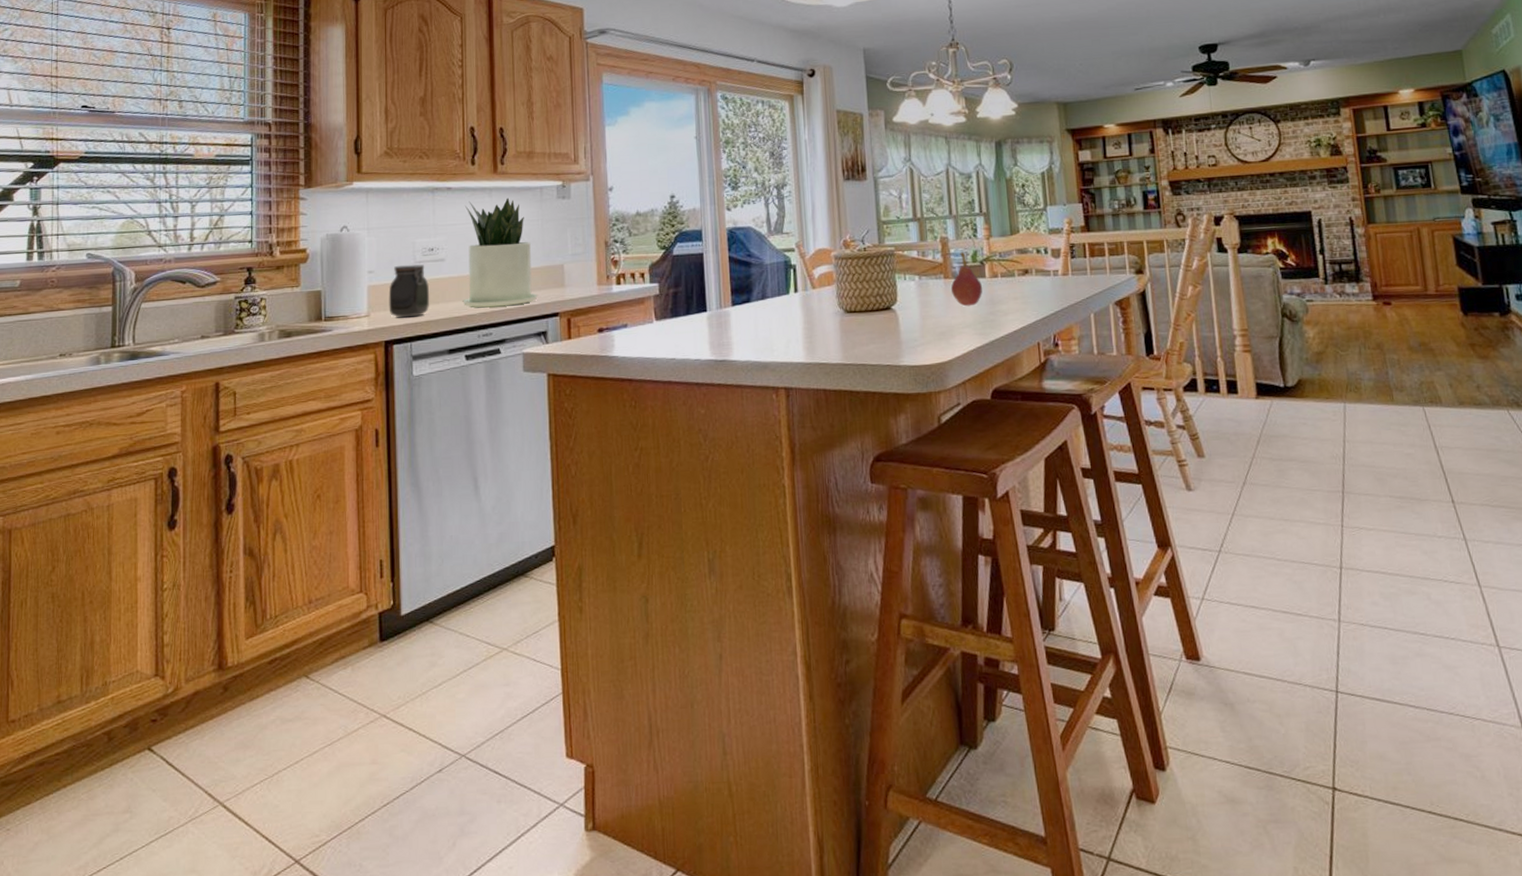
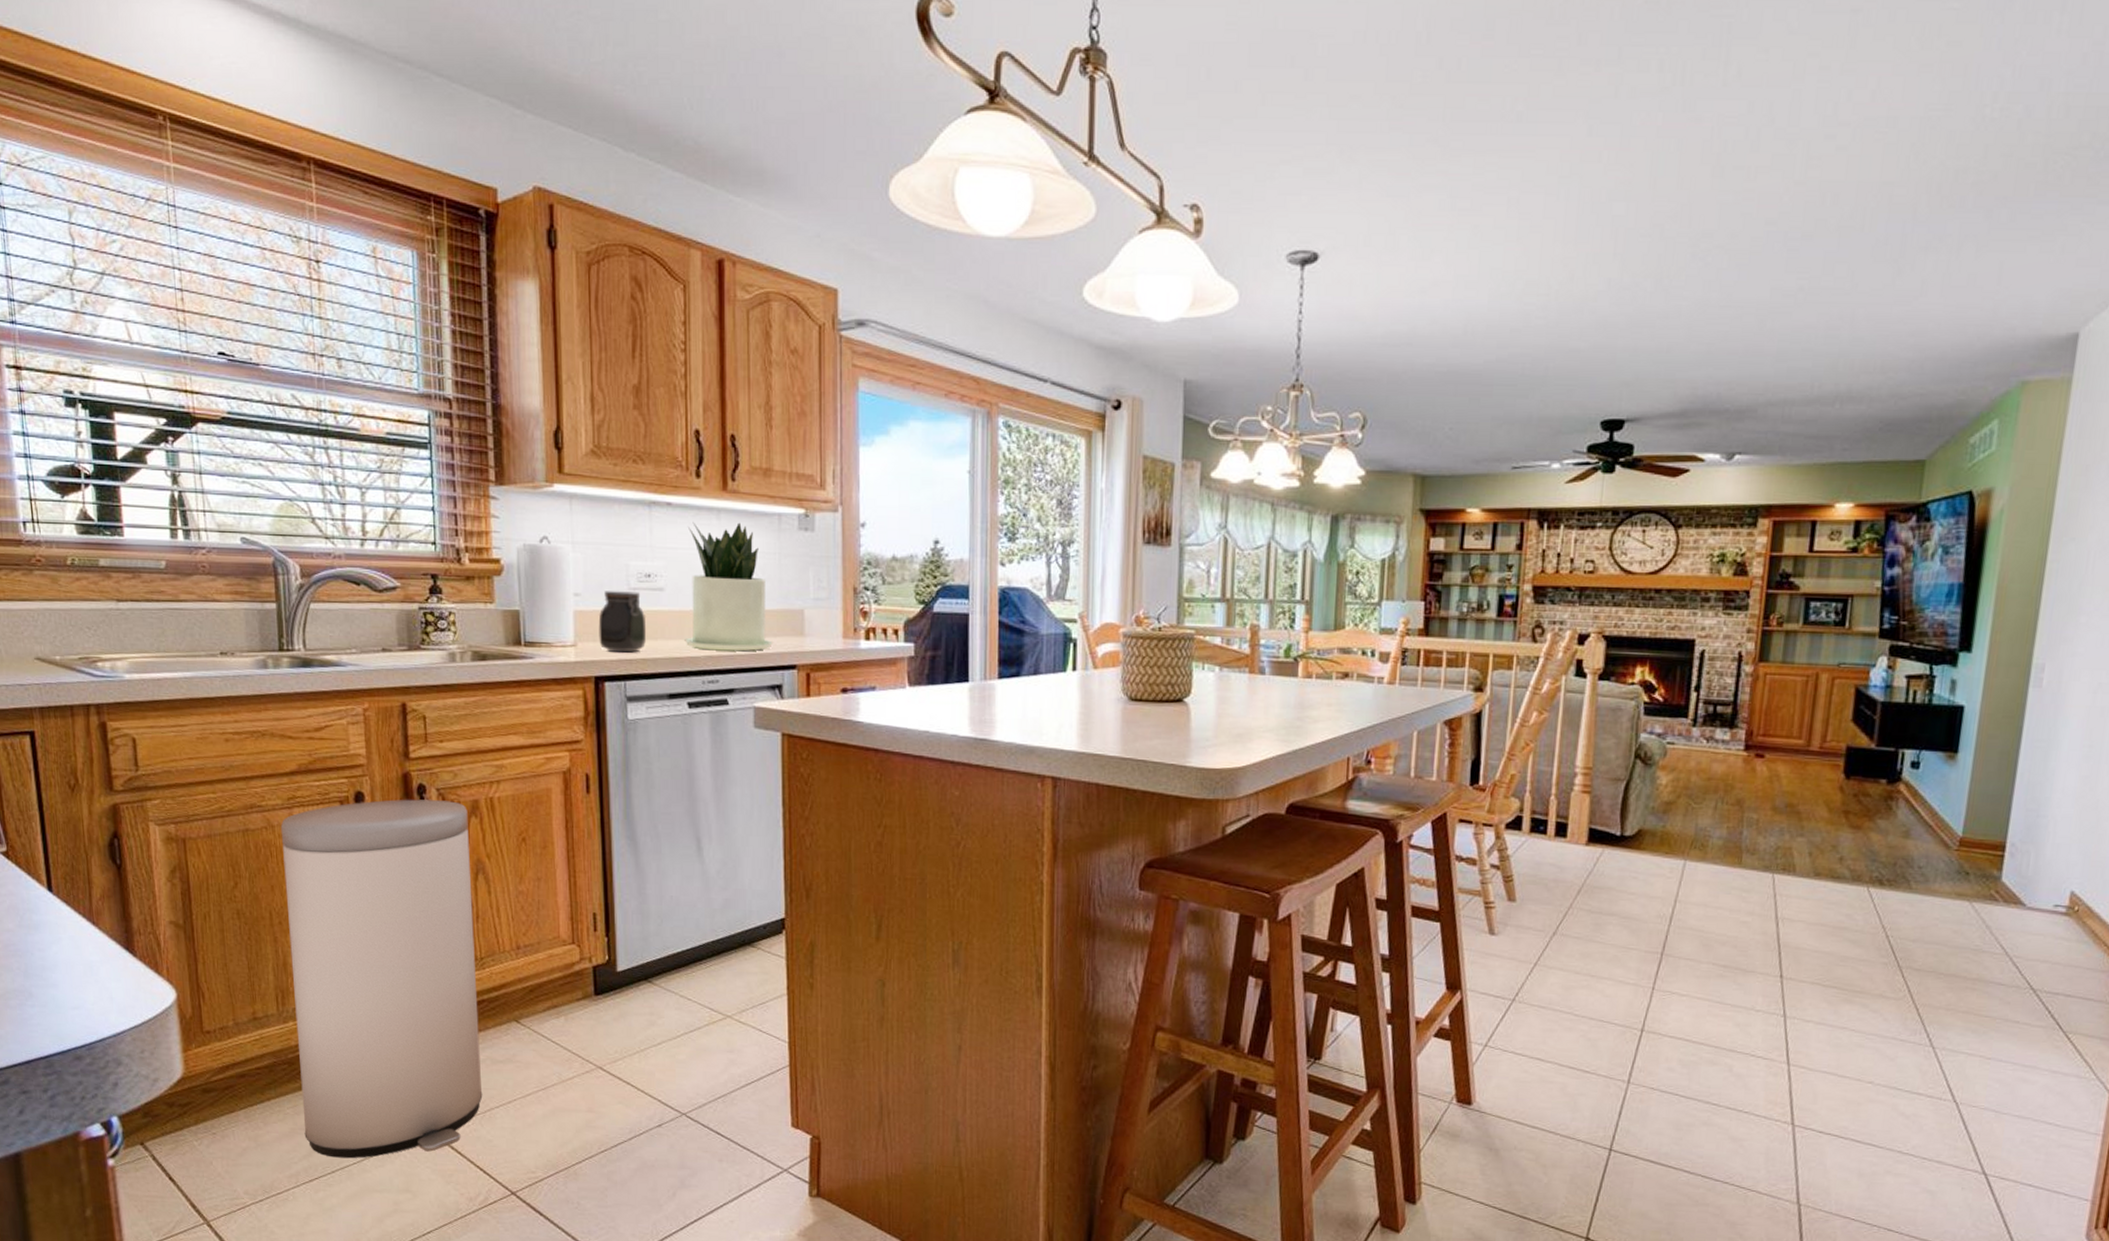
pedal bin: none [96,467,271,843] -> present [280,799,483,1159]
fruit: present [950,251,983,307] -> none [1255,643,1293,708]

